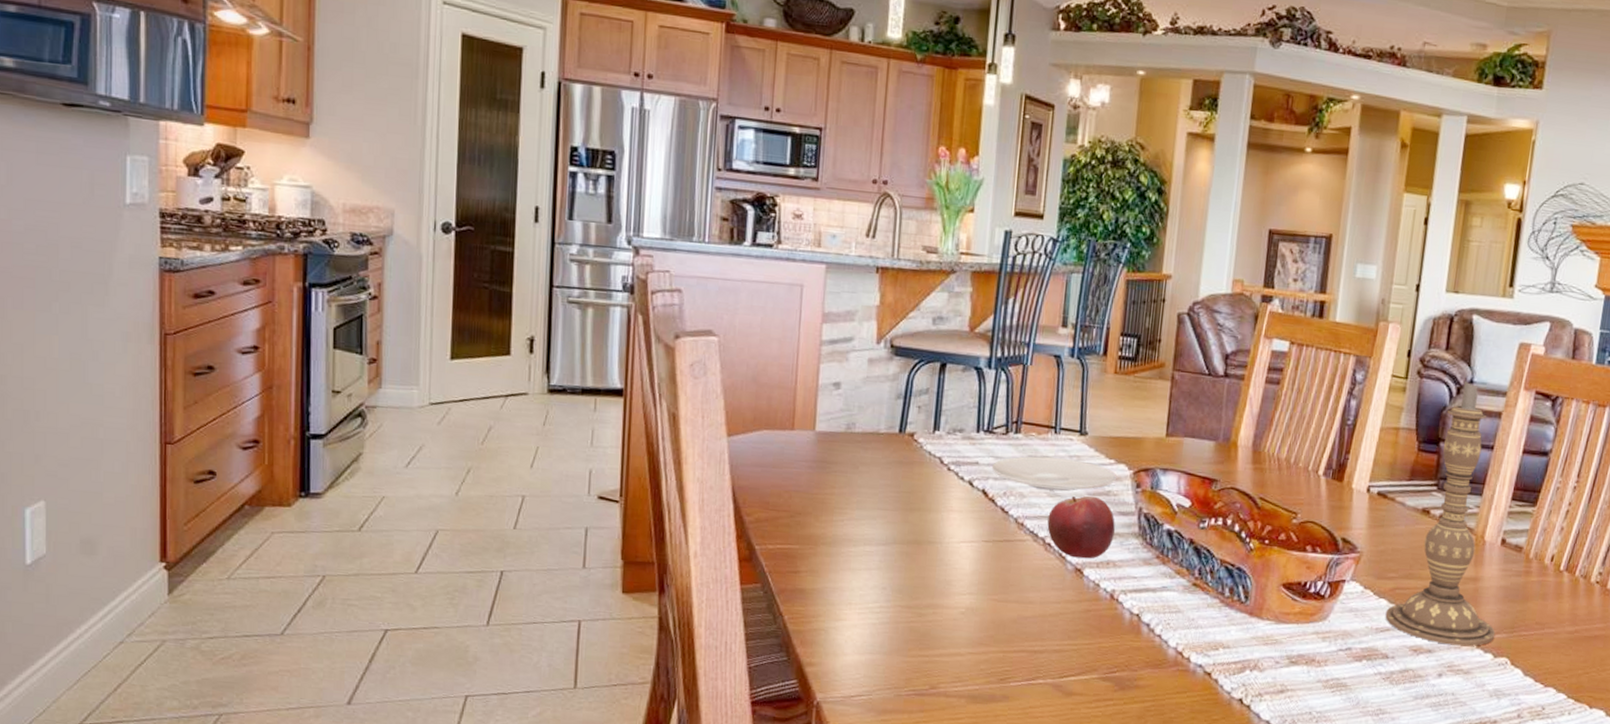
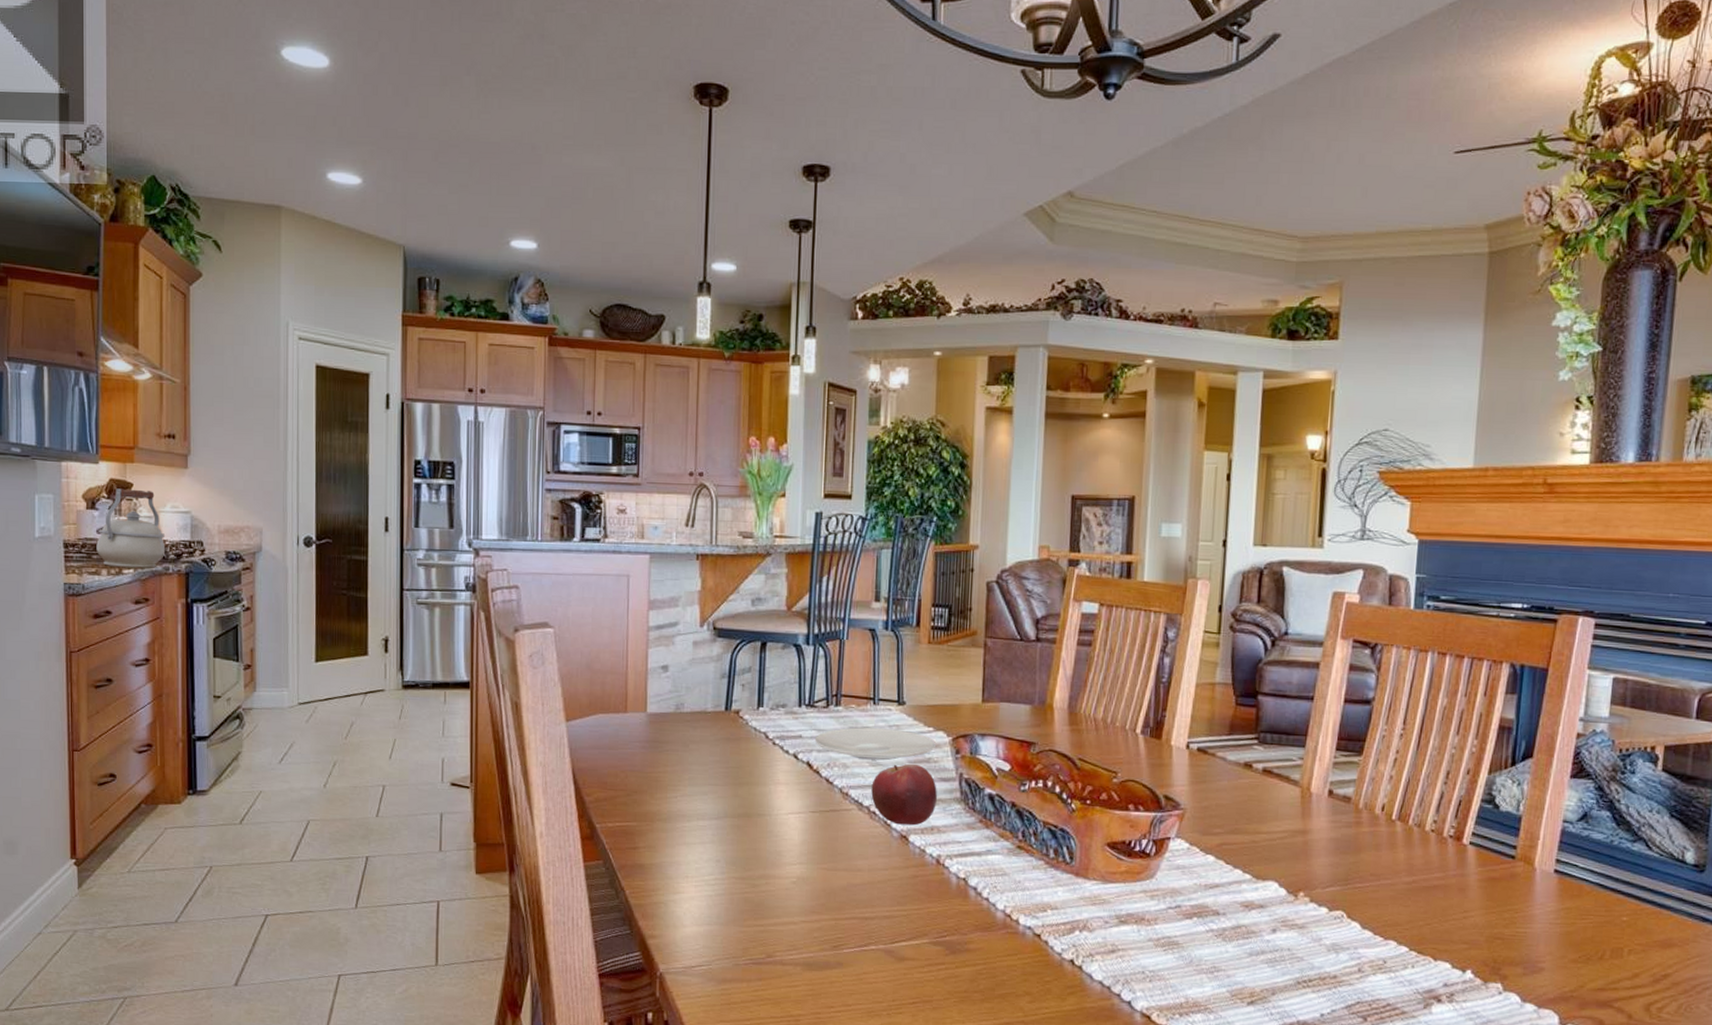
kettle: none [199,155,281,247] -> present [96,488,166,569]
candlestick: present [1385,377,1496,647] -> none [1213,629,1329,901]

